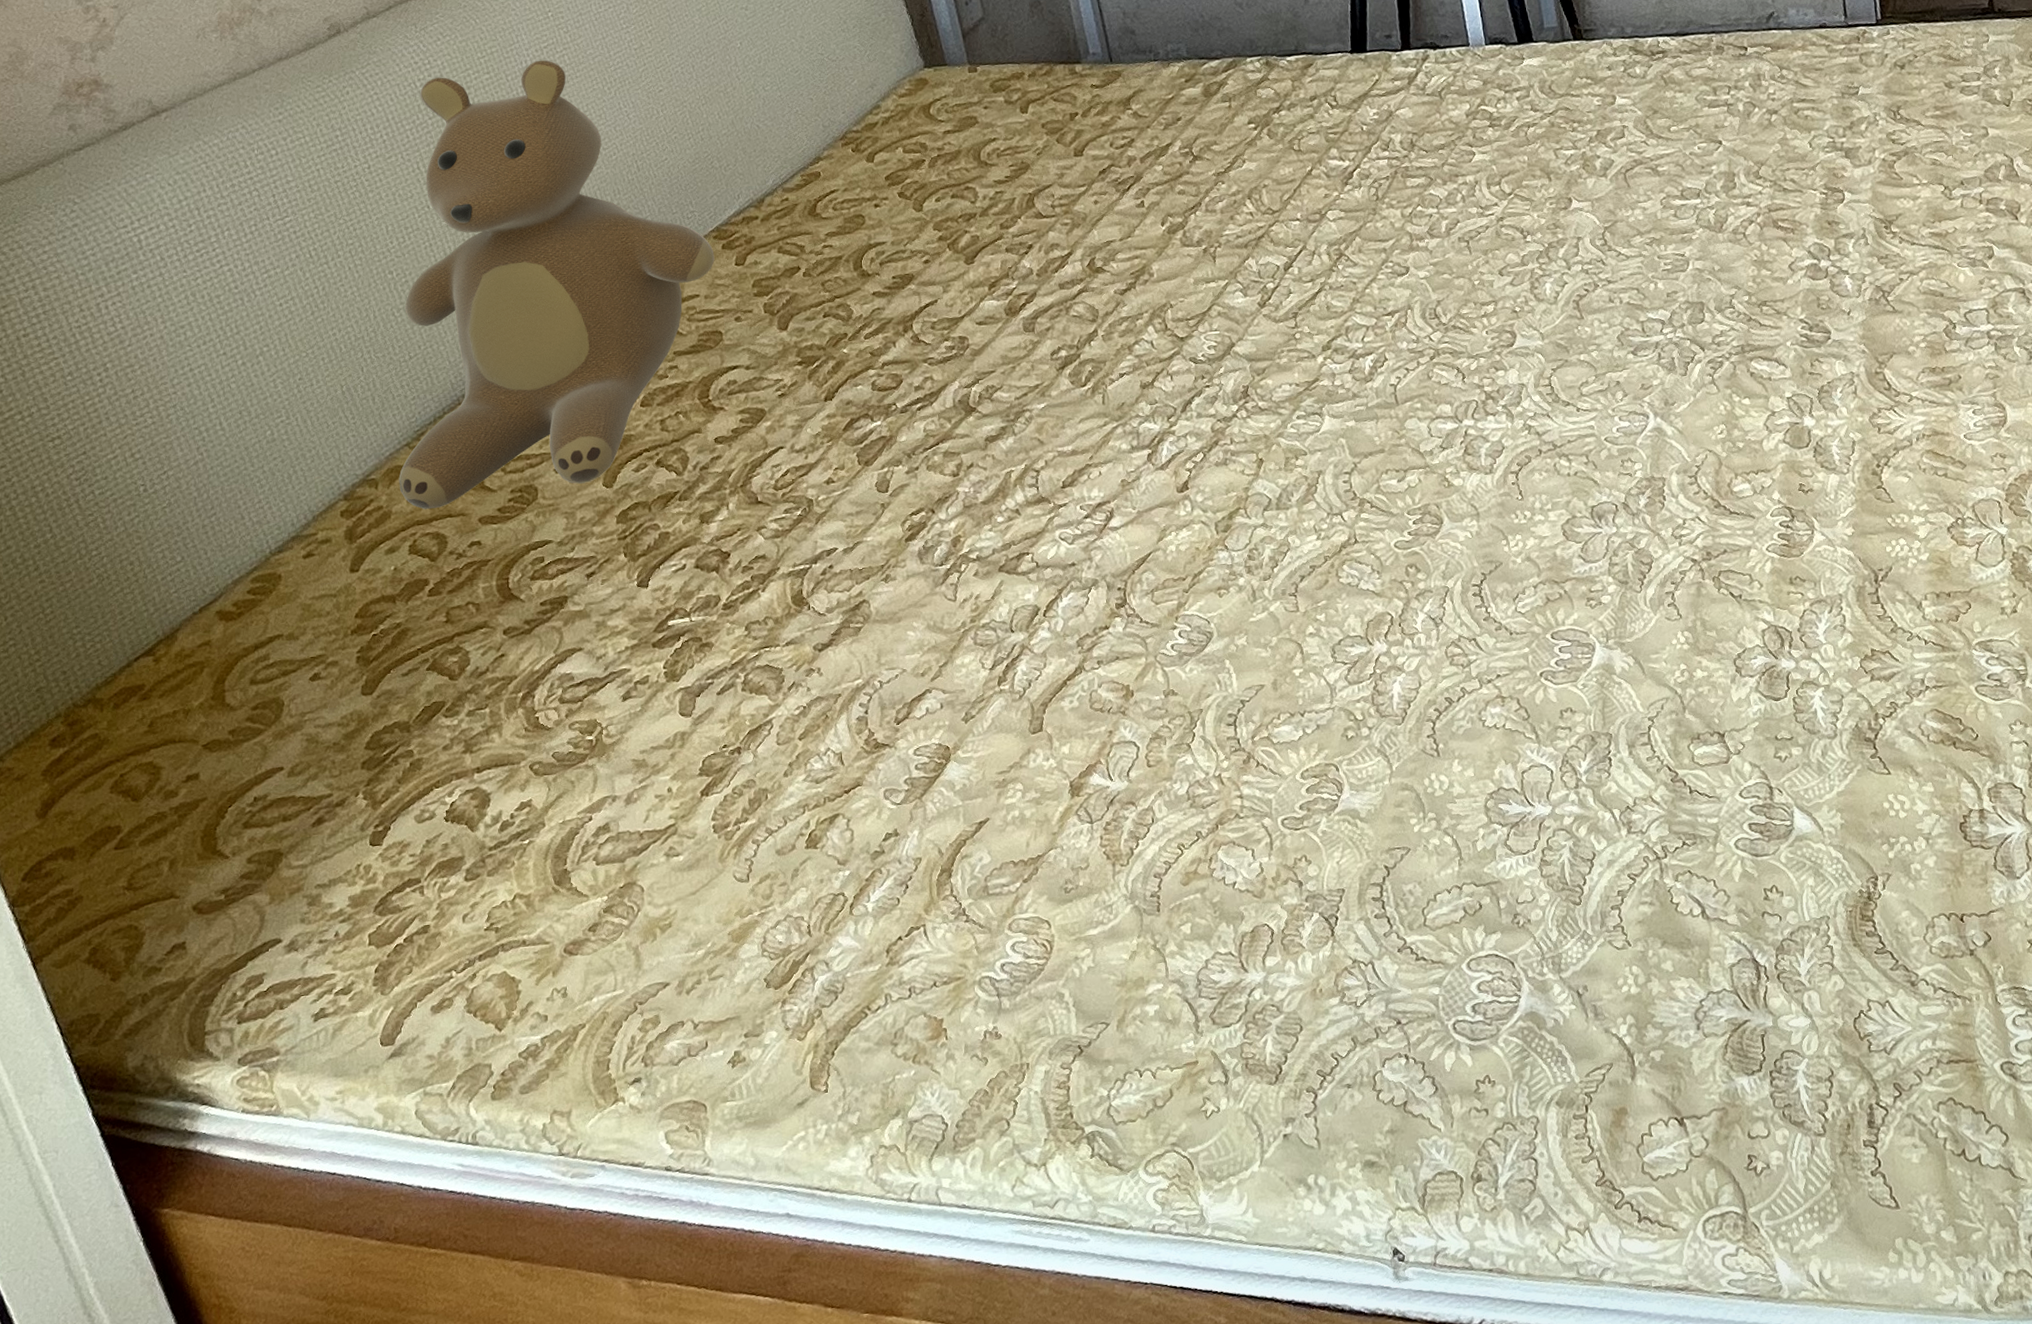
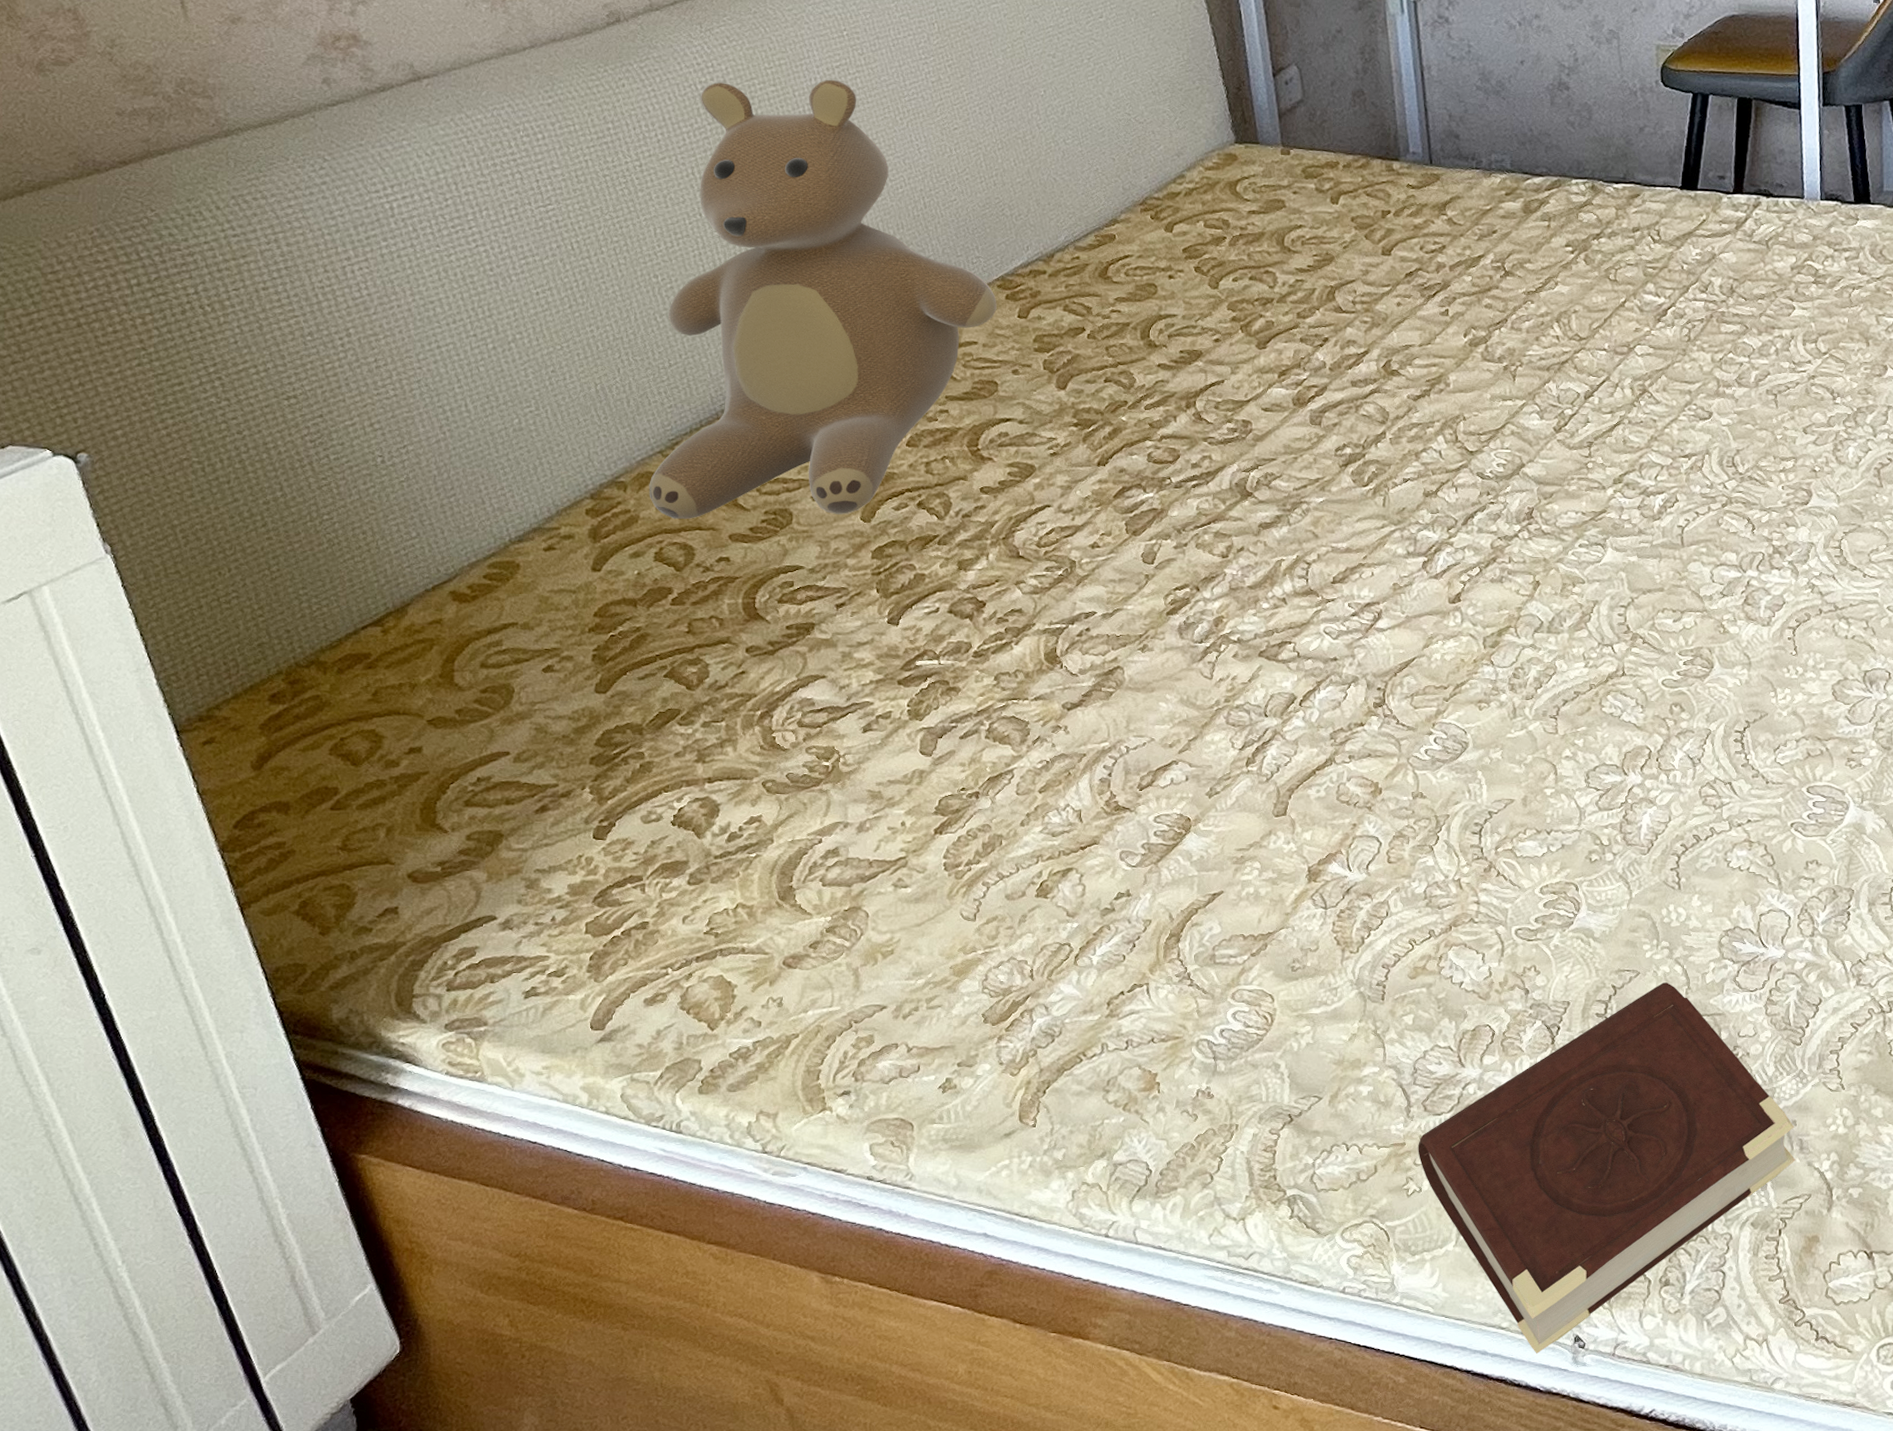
book: none [1210,855,1592,1273] -> present [1418,982,1796,1354]

